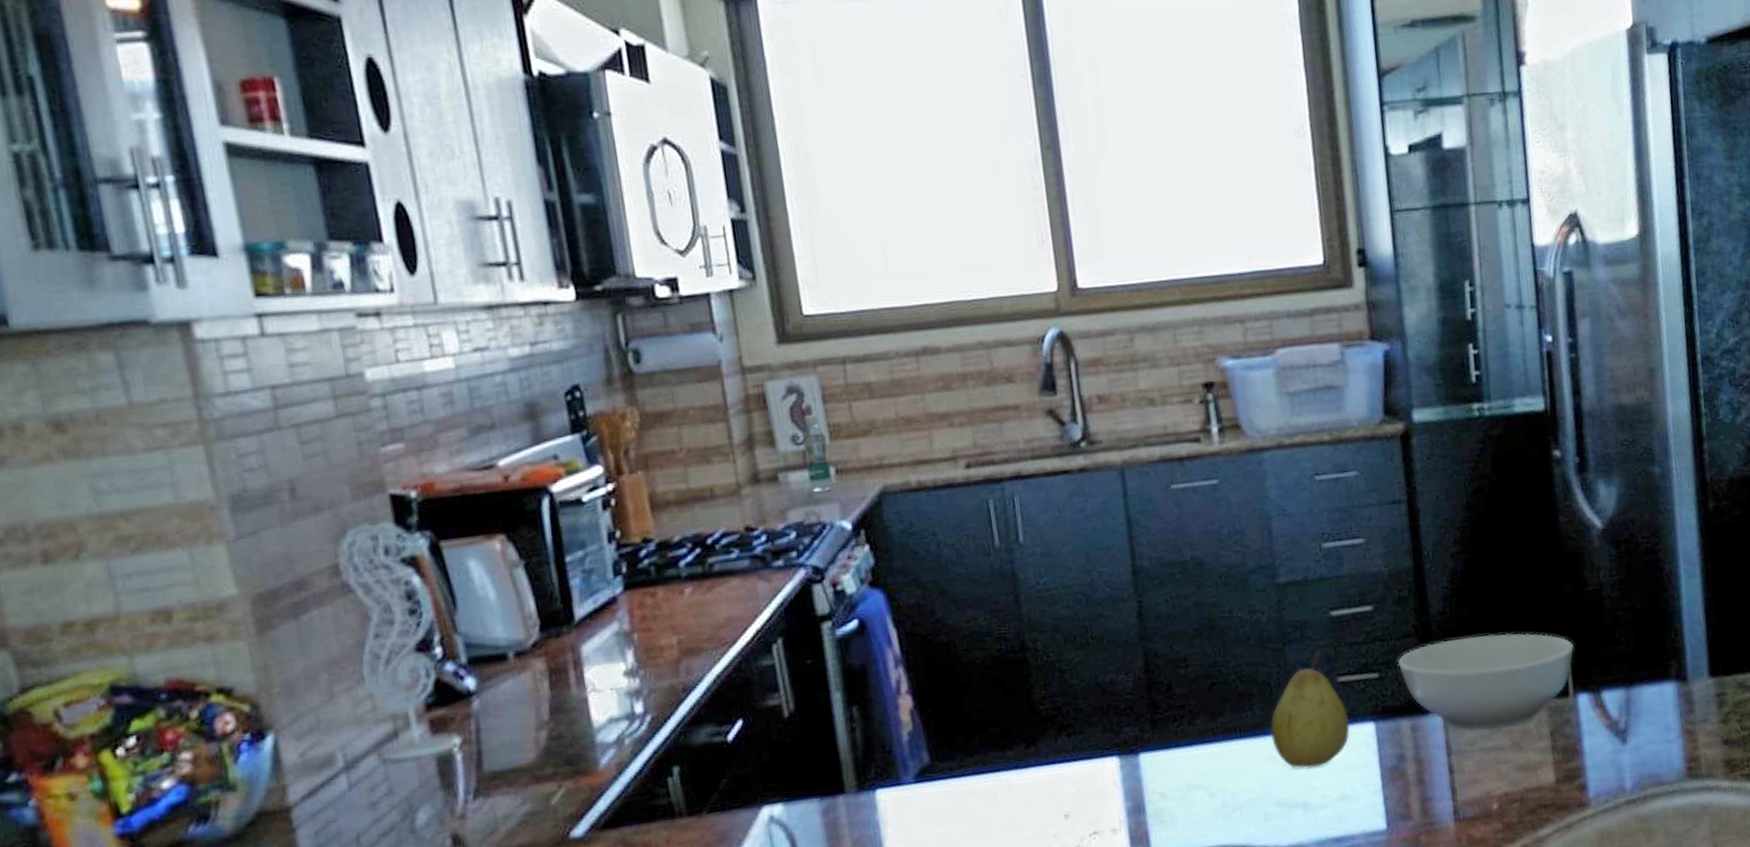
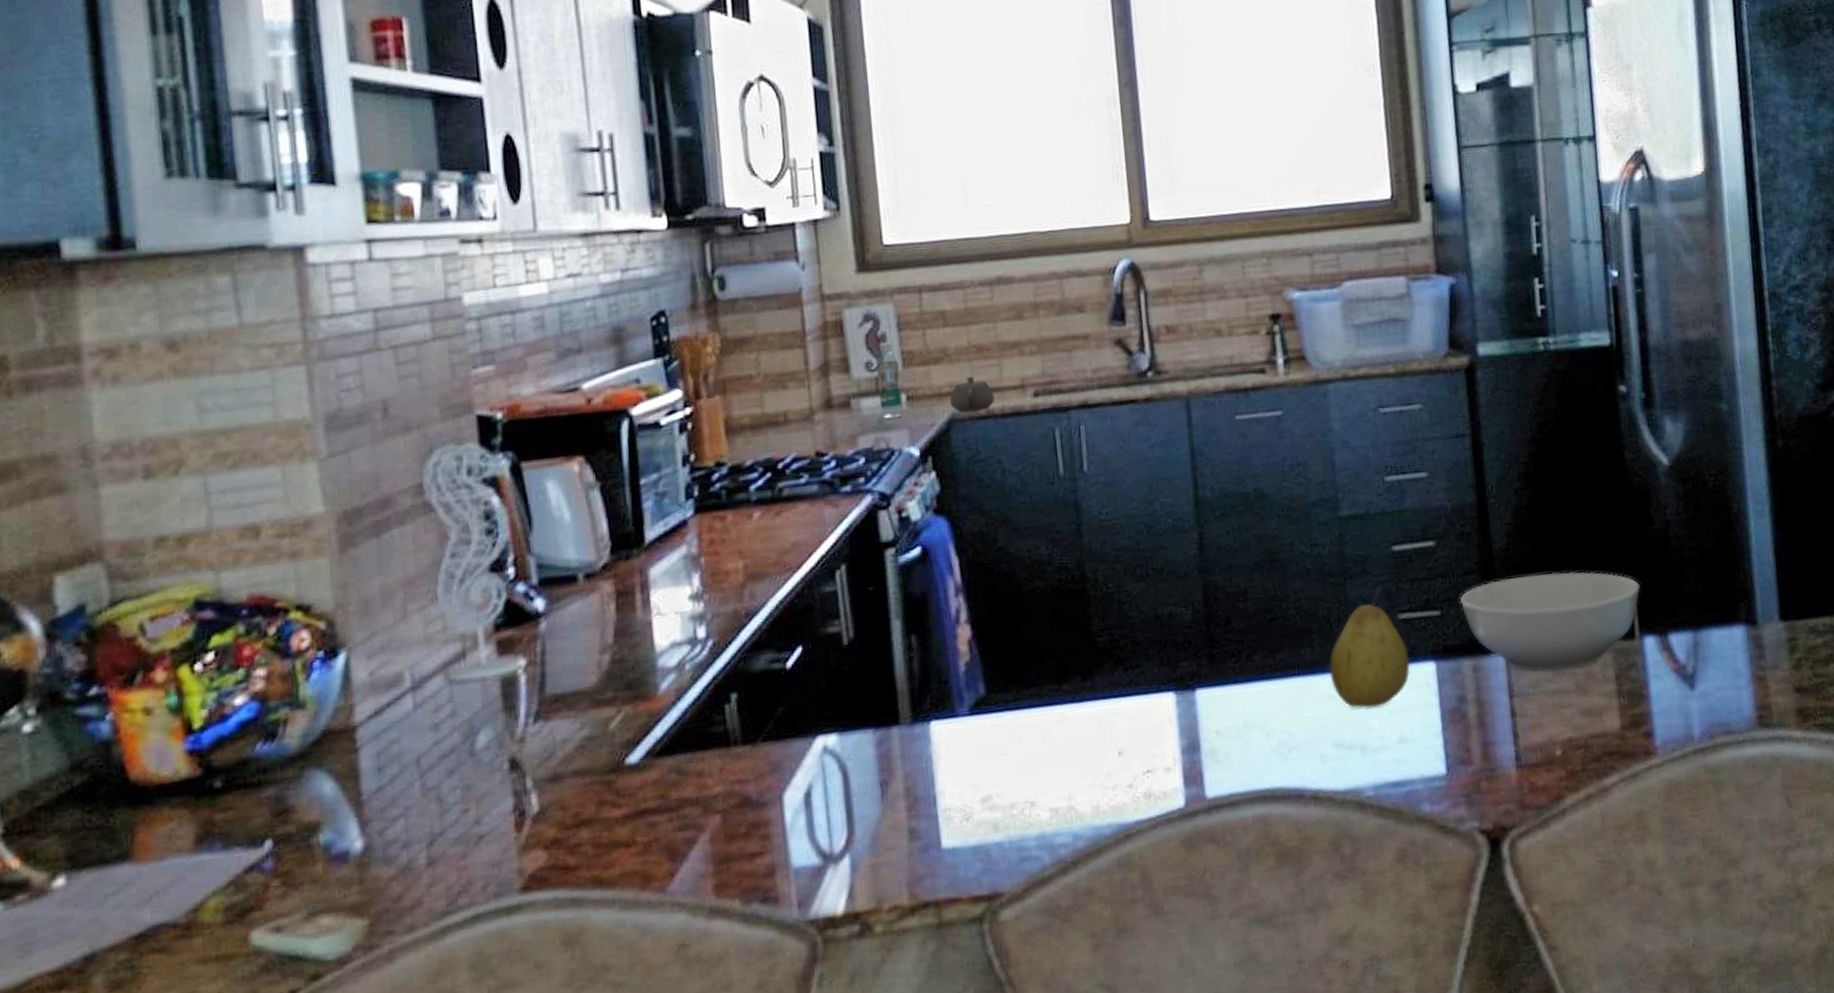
teapot: none [880,448,927,486] -> present [950,376,995,413]

